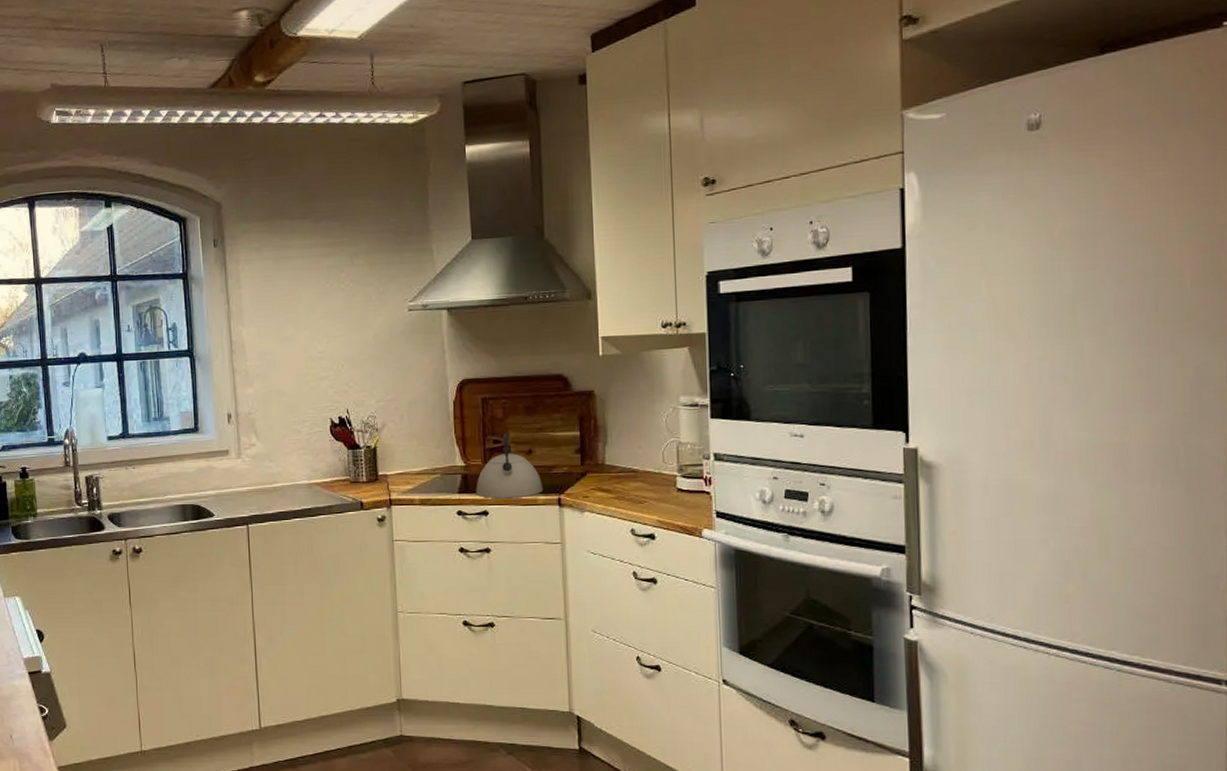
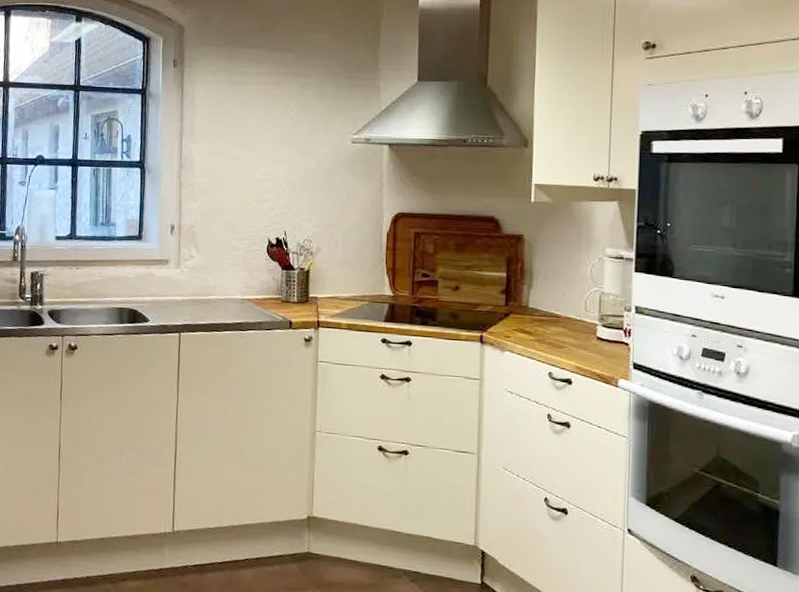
kettle: present [476,433,544,499] -> none [401,268,467,332]

